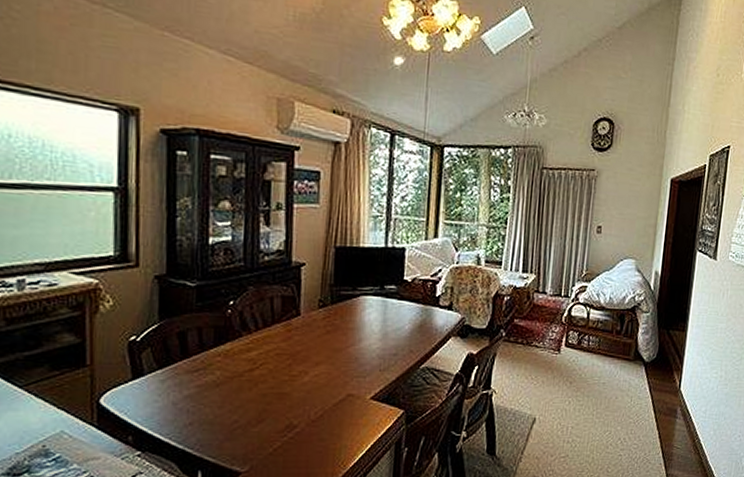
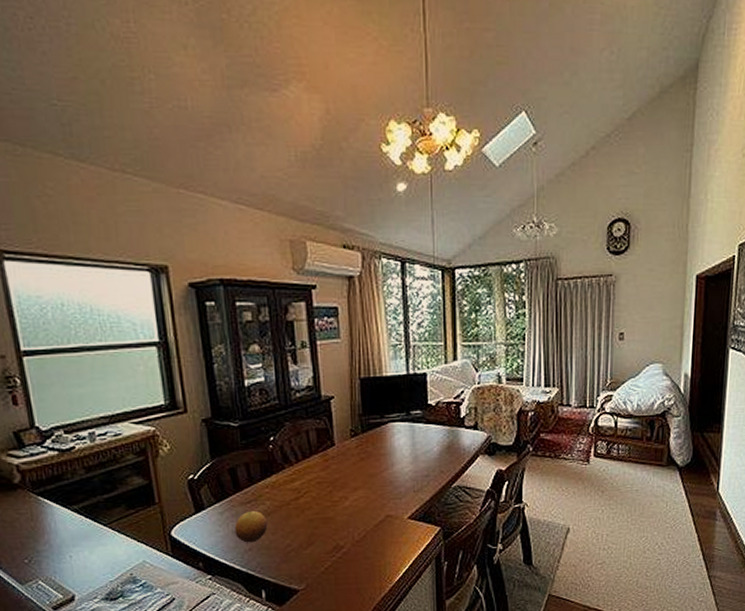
fruit: none [175,380,215,417] -> present [234,510,268,543]

